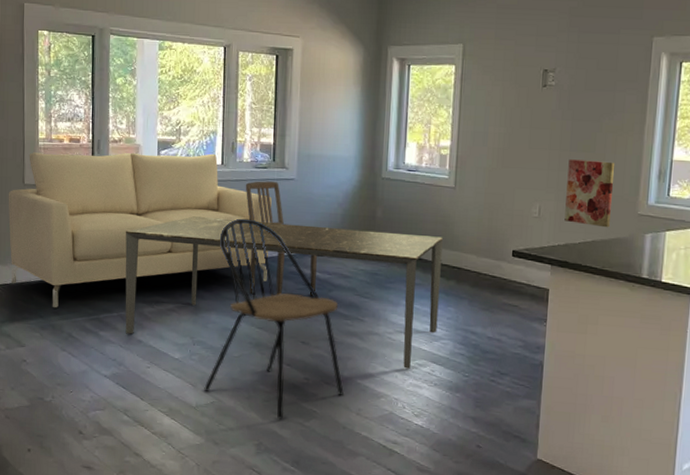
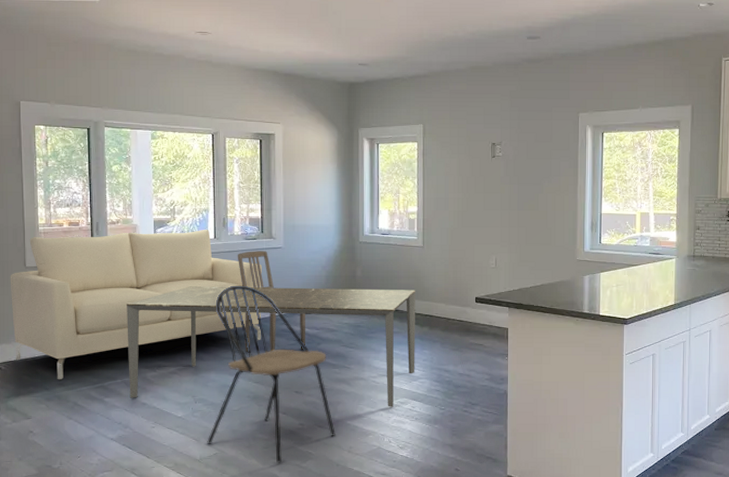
wall art: present [564,159,614,228] -> none [517,217,555,273]

